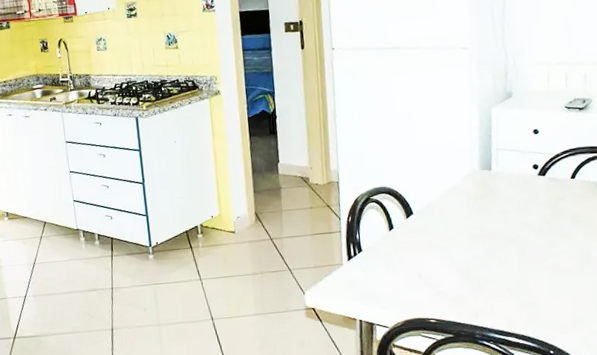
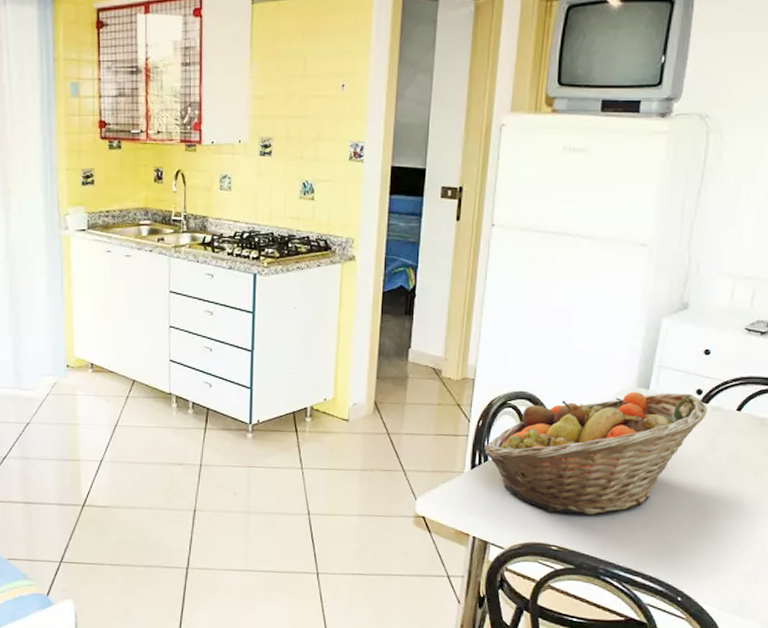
fruit basket: none [357,169,546,290] -> present [484,392,707,515]

